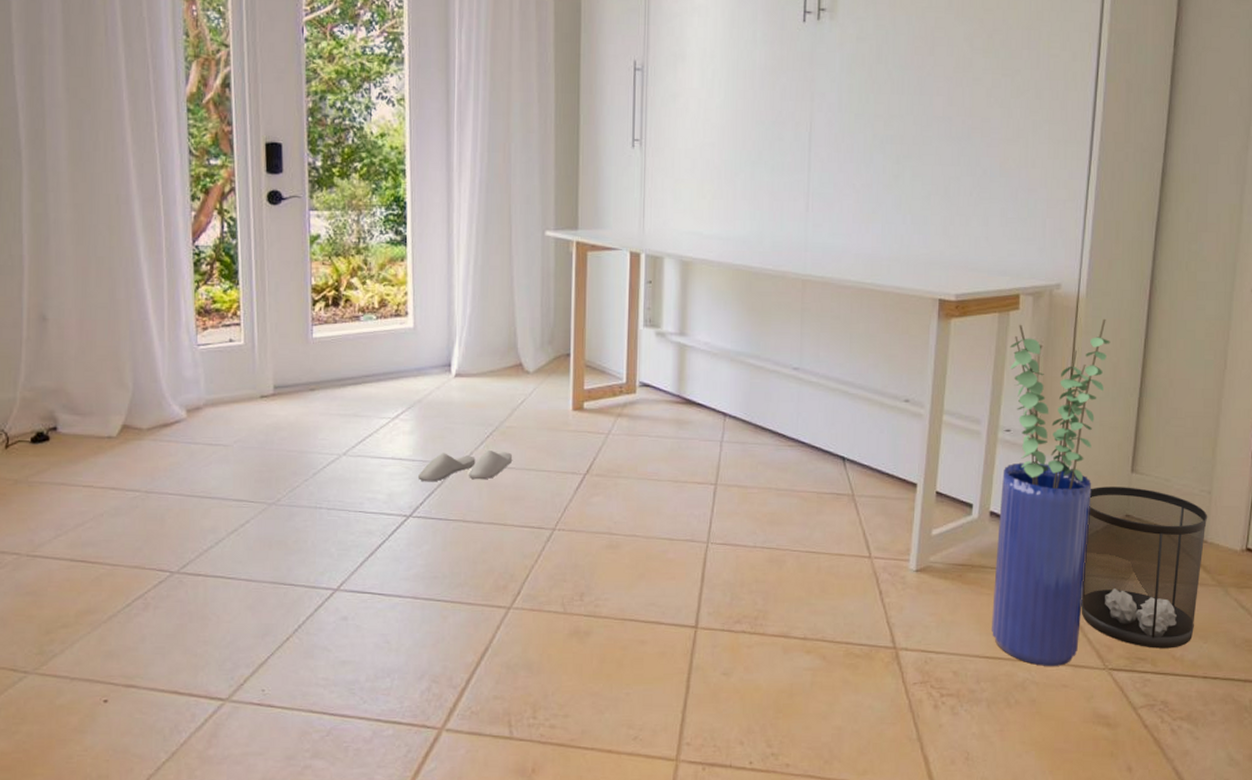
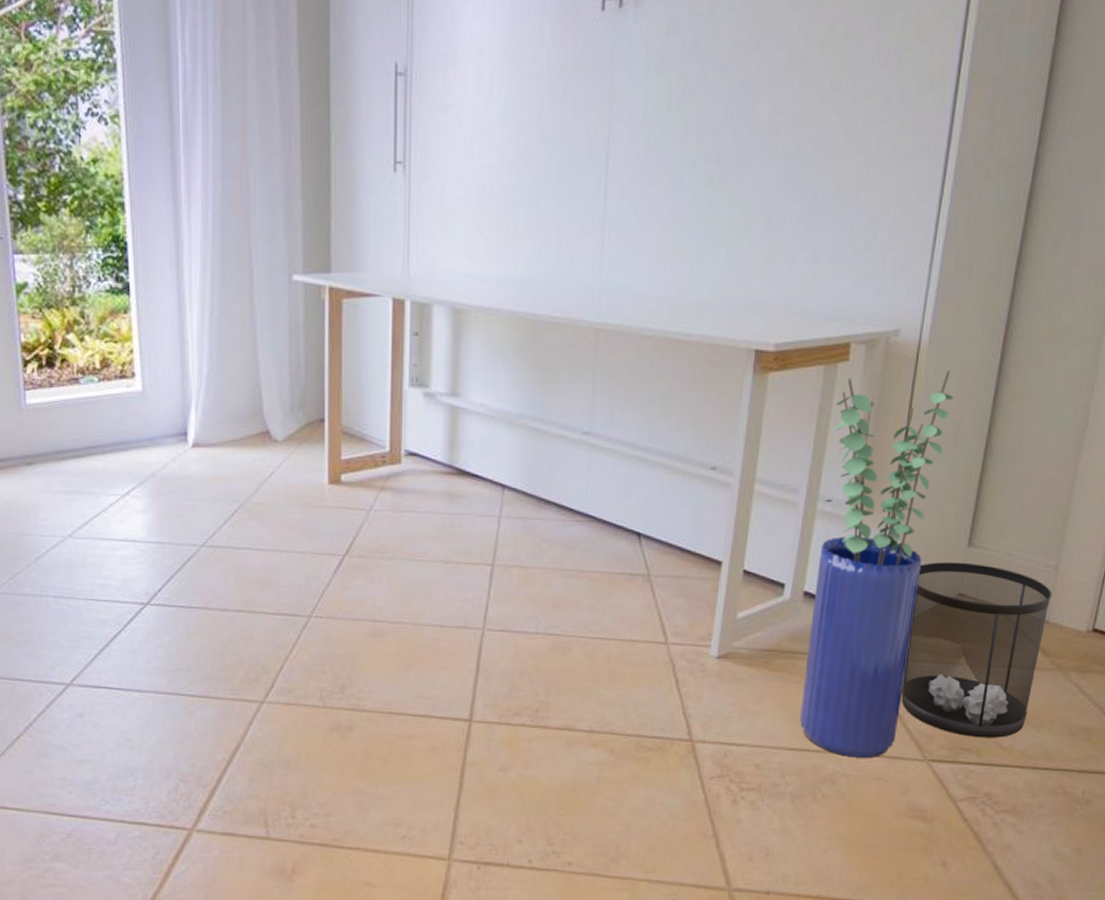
slippers: present [418,451,512,482] -> none [155,530,260,566]

